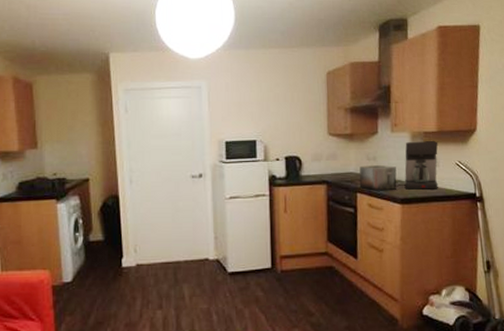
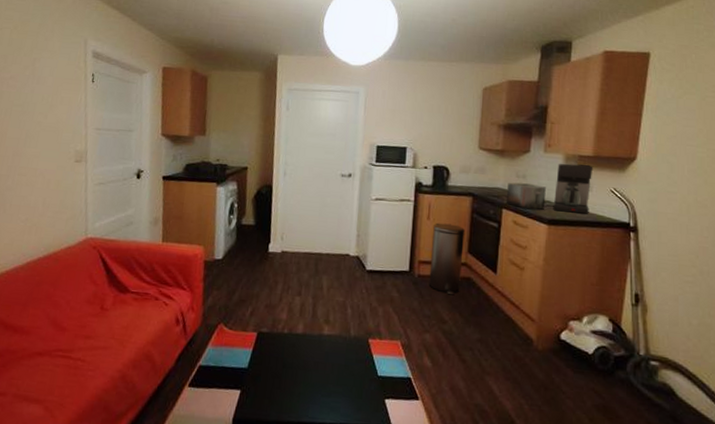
pedal bin: none [291,214,324,286] -> present [429,223,465,294]

